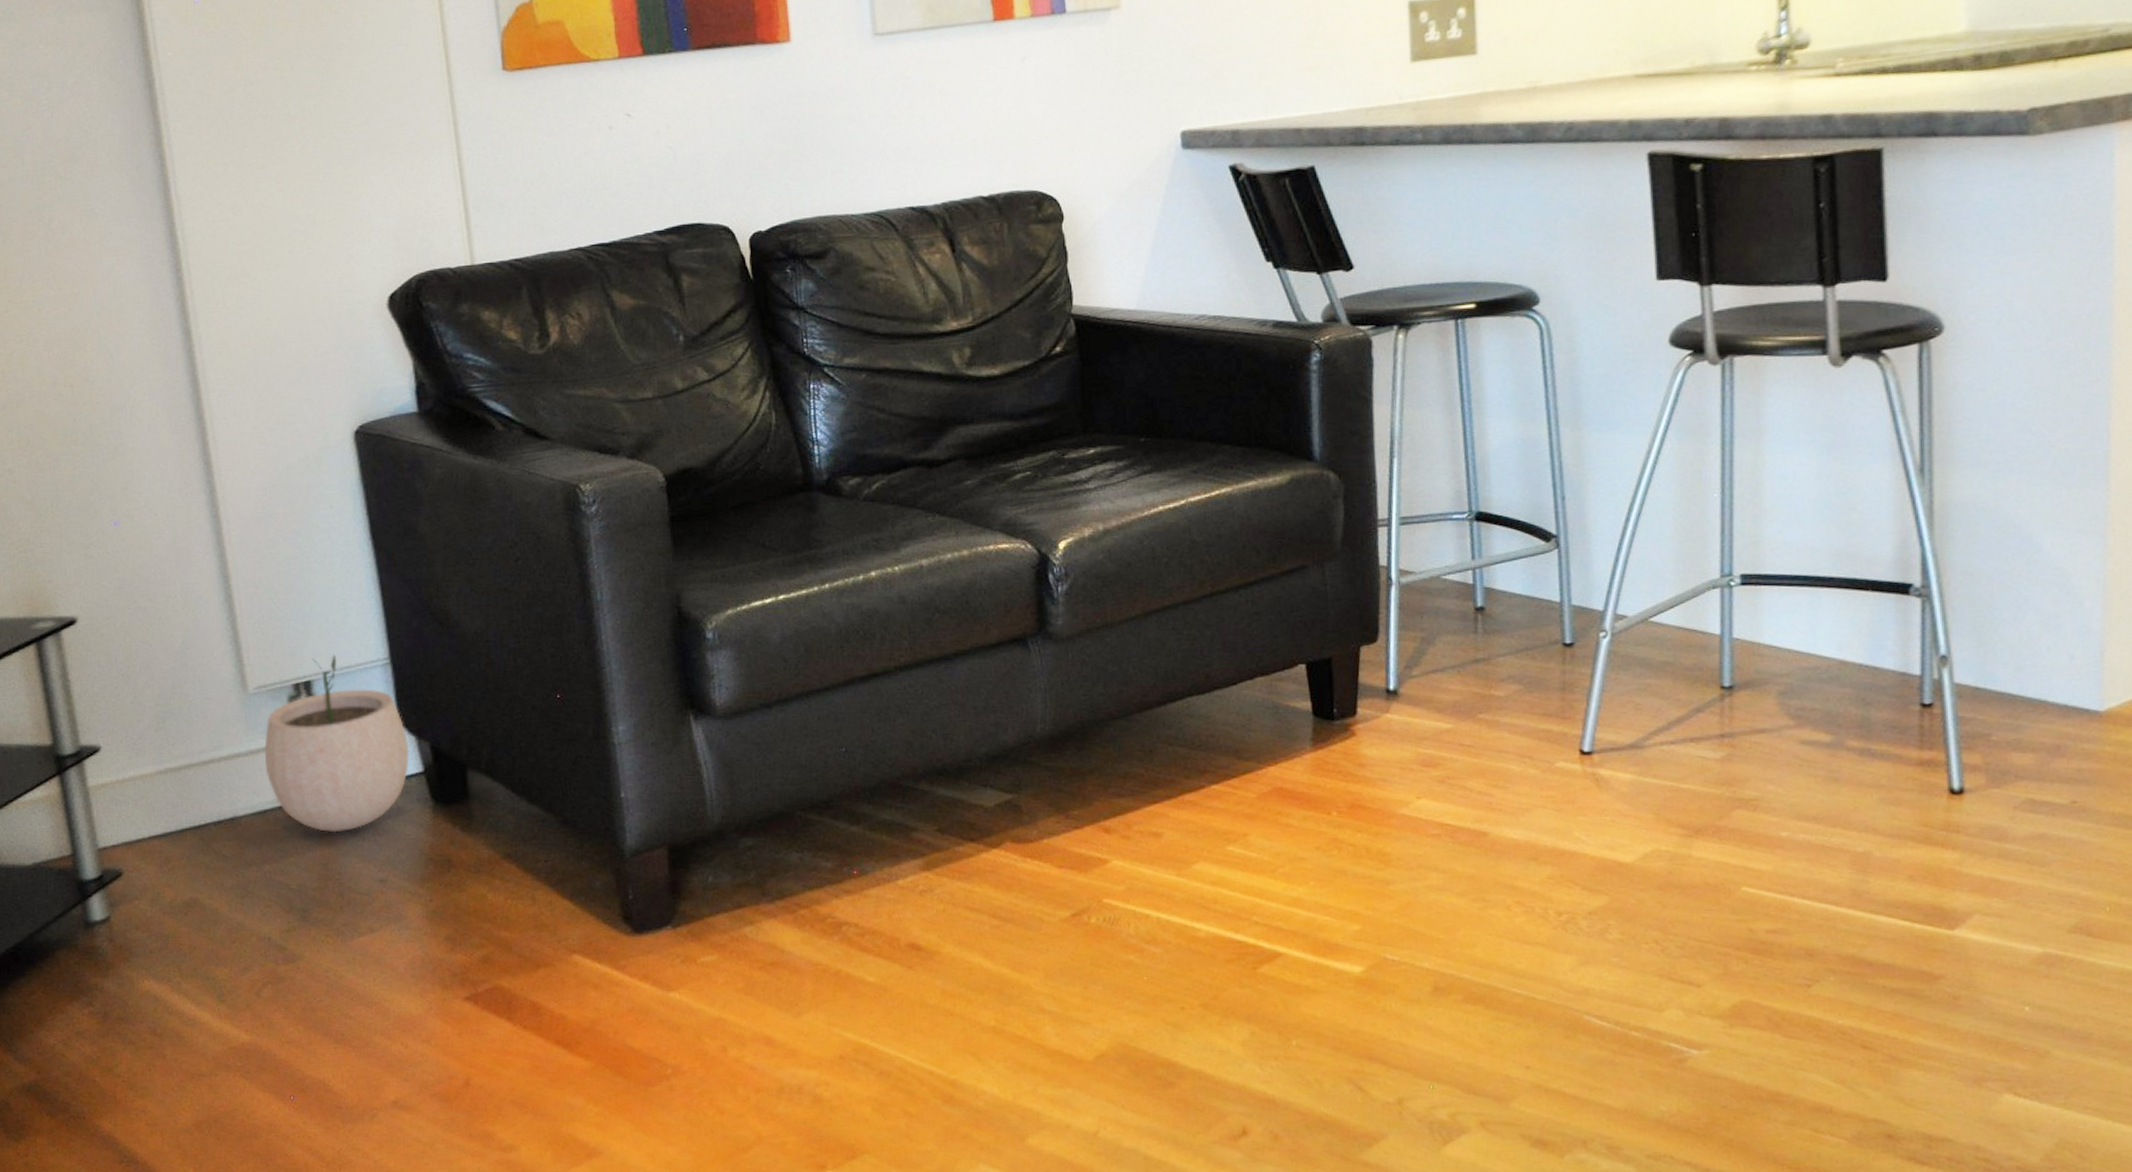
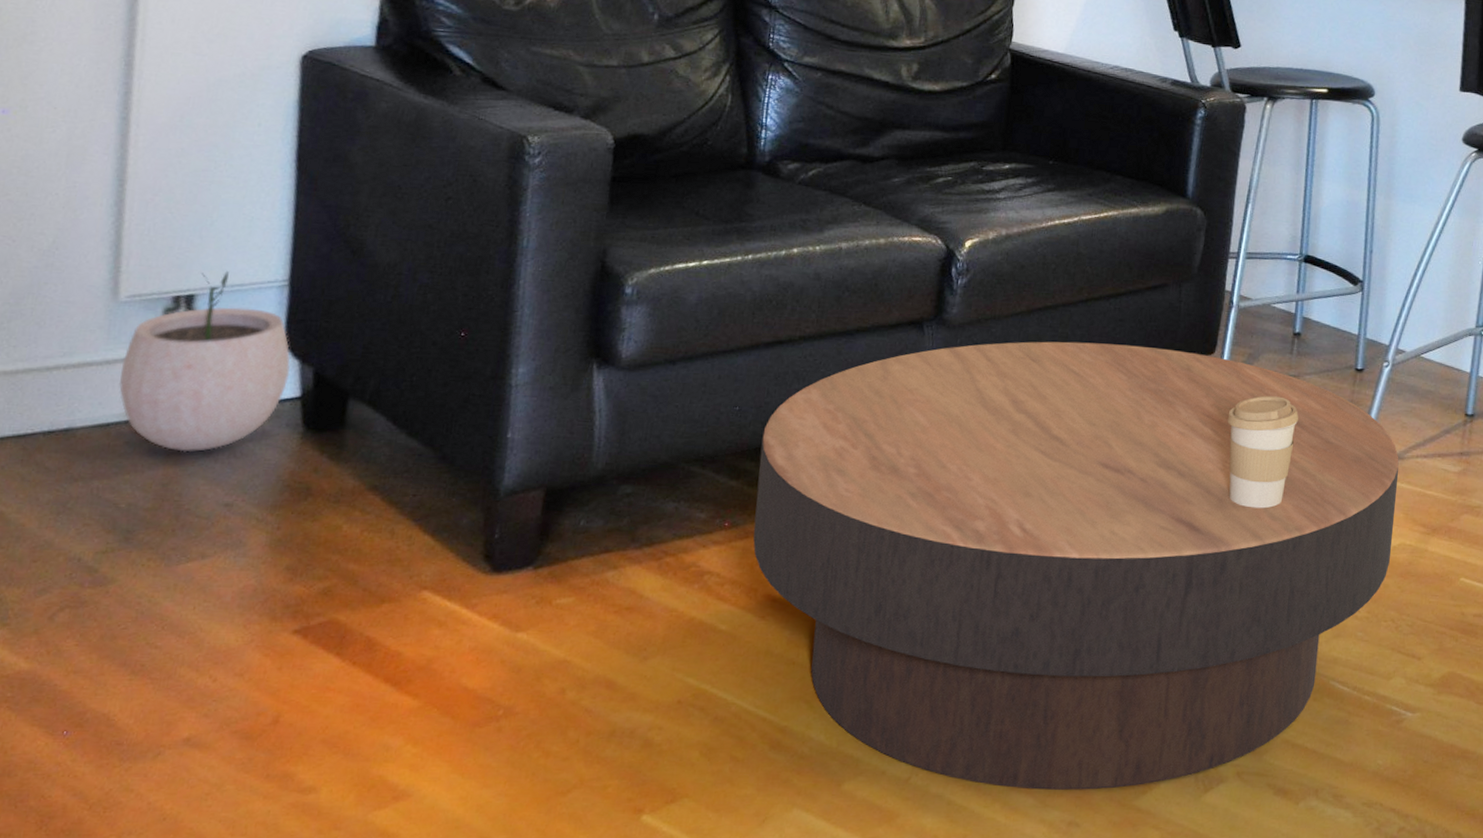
coffee table: none [875,641,1643,1143] -> present [753,341,1399,790]
coffee cup: none [1405,685,1498,819] -> present [1227,395,1299,509]

